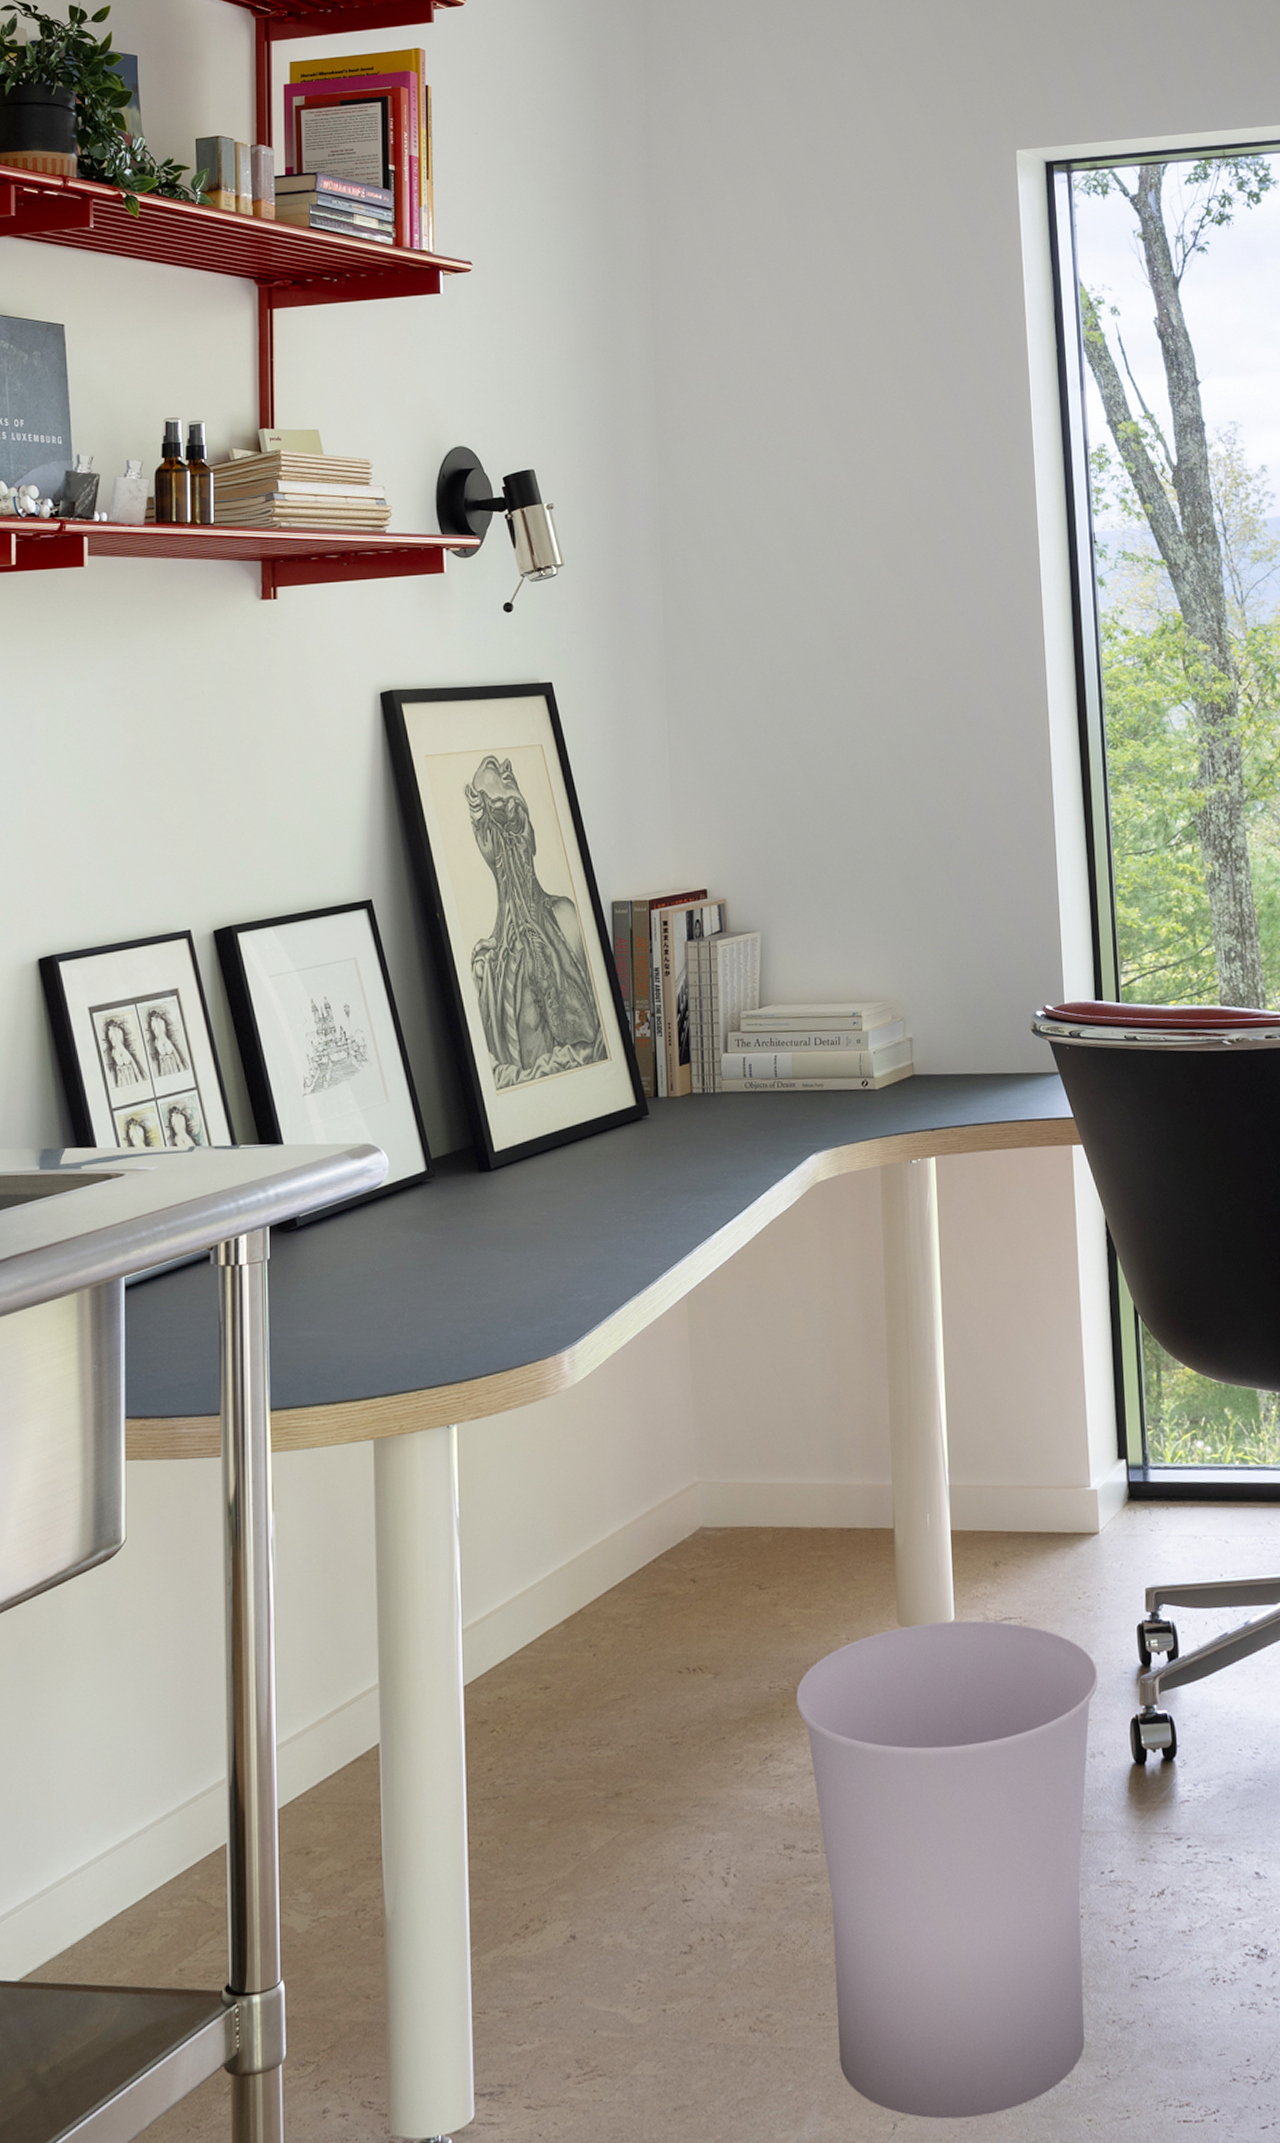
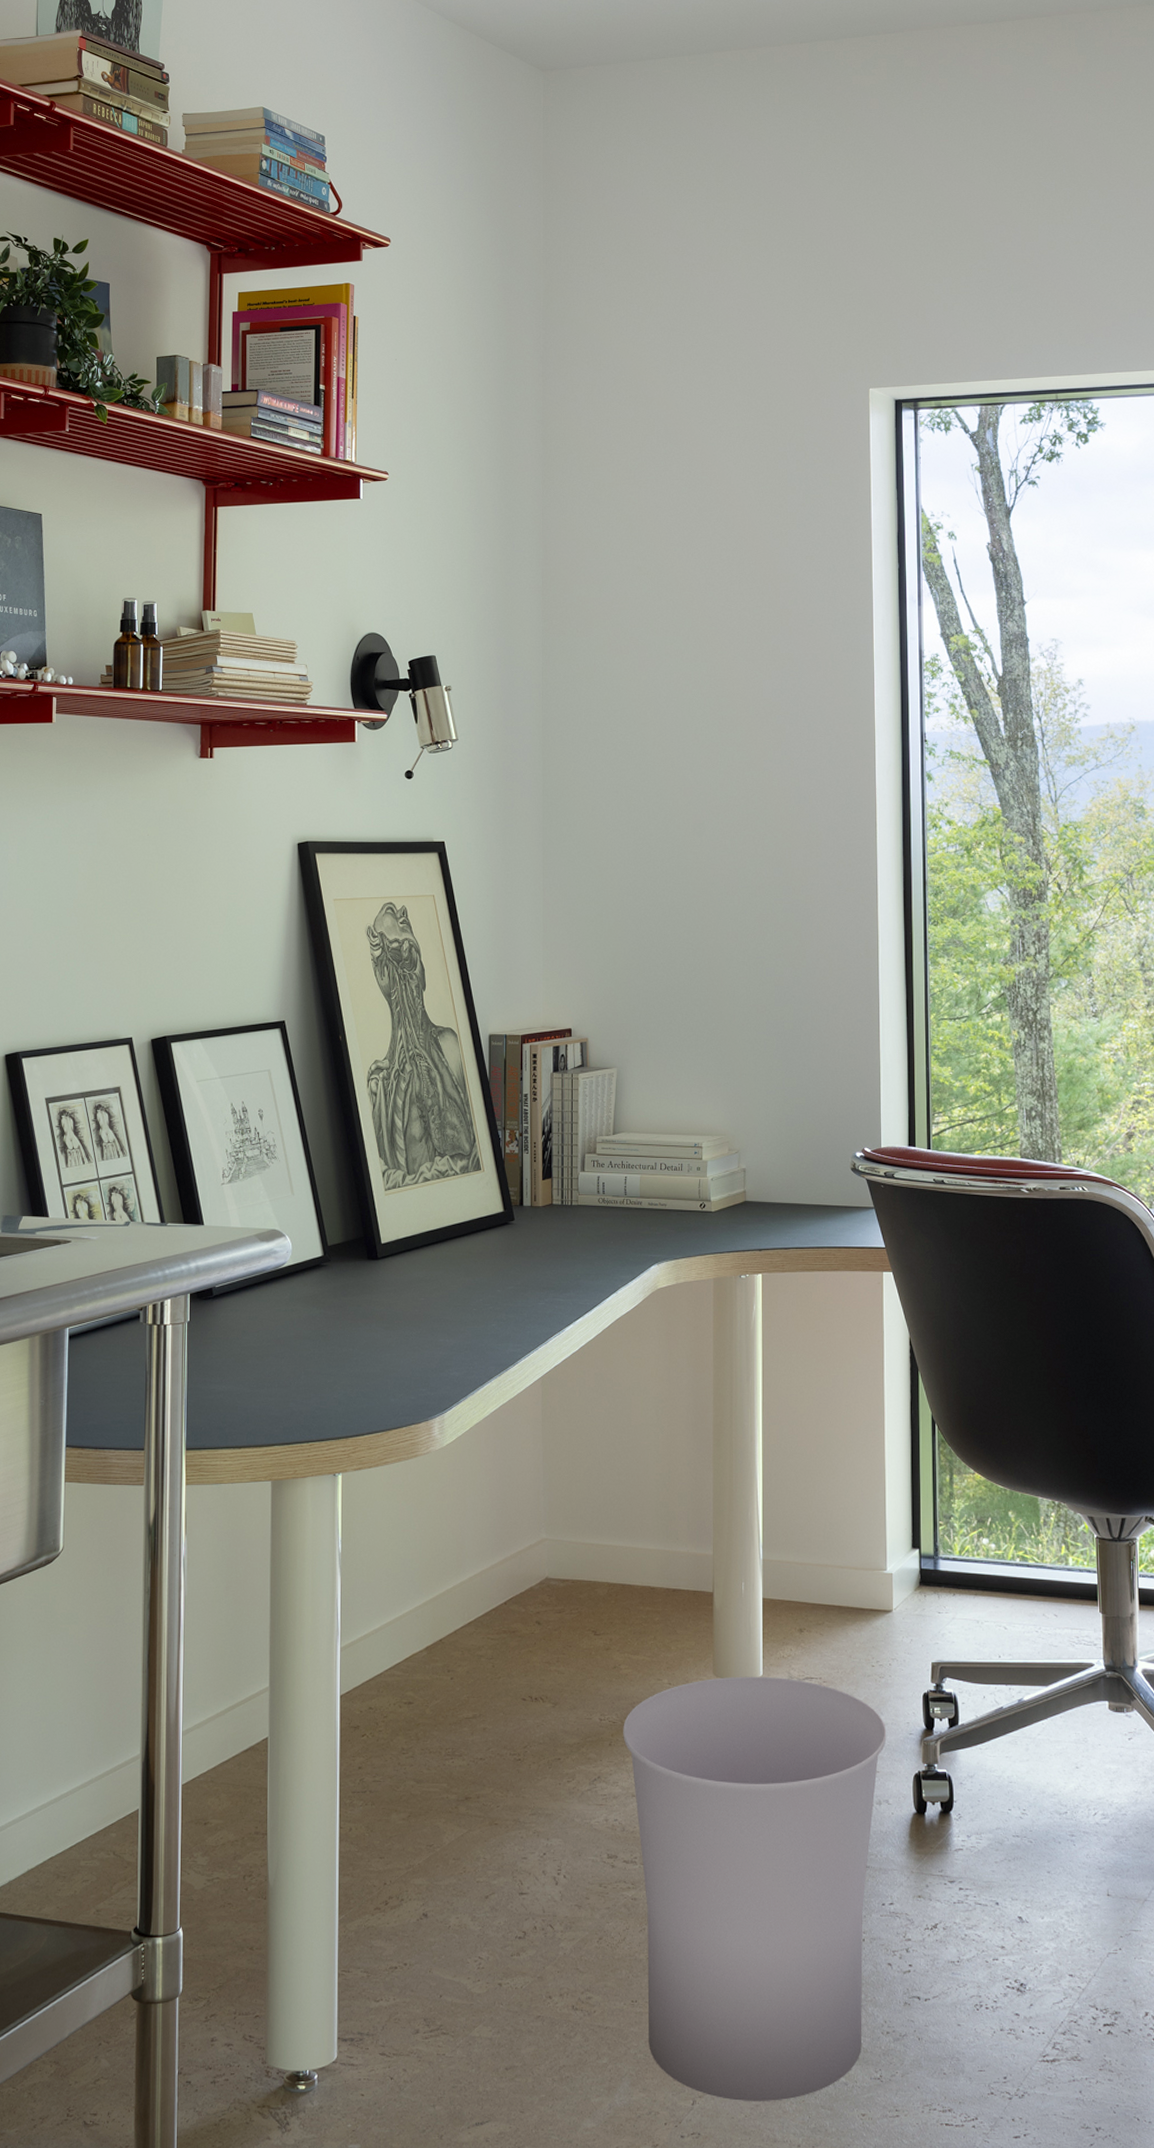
candle: present [59,453,150,526] -> none [33,626,110,690]

